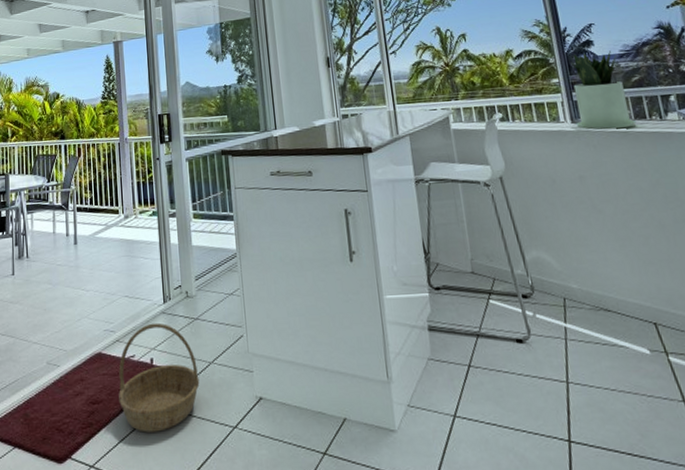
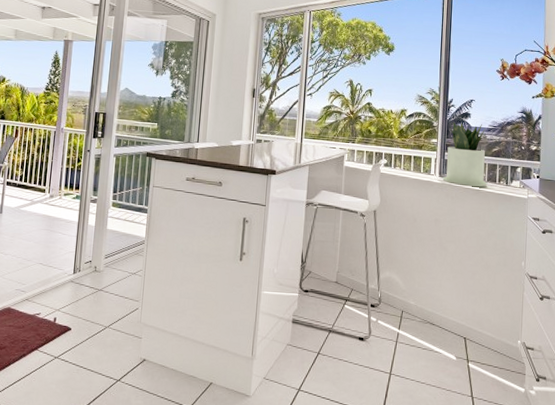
basket: present [119,323,200,433] -> none [20,288,95,378]

